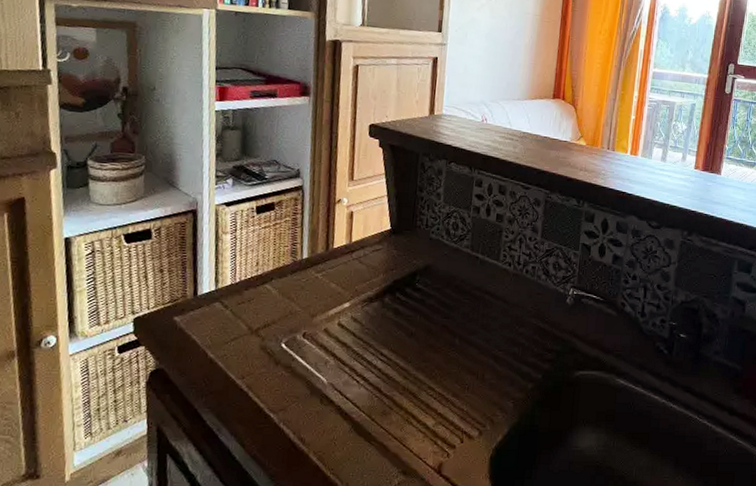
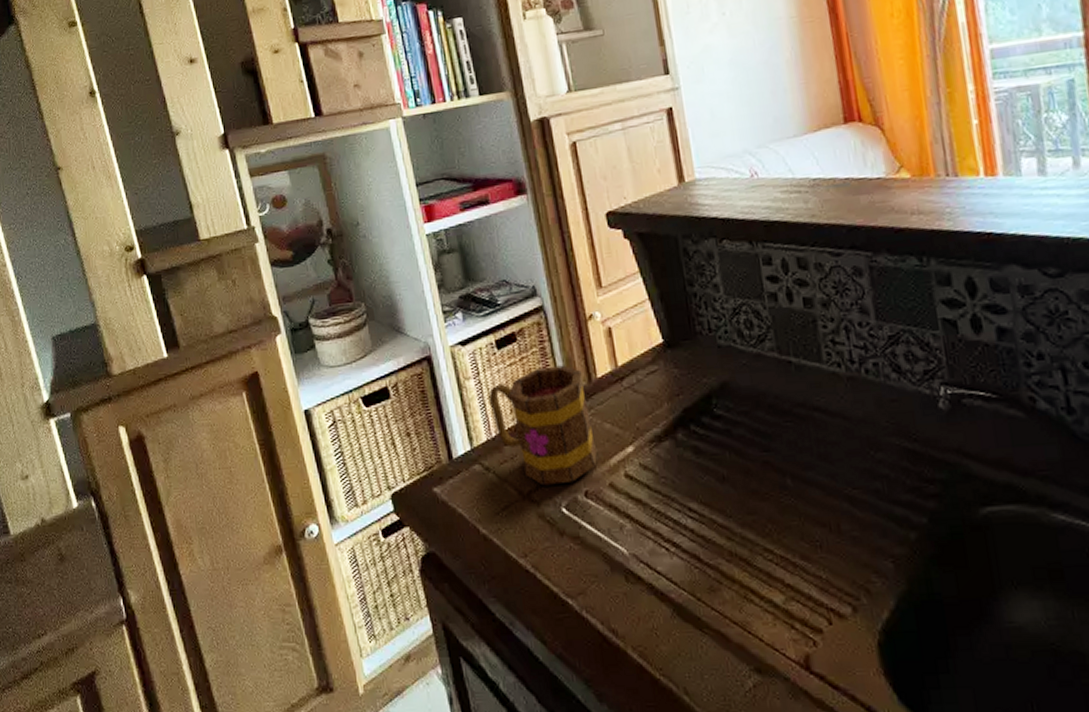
mug: none [239,233,322,325] -> present [488,365,598,486]

